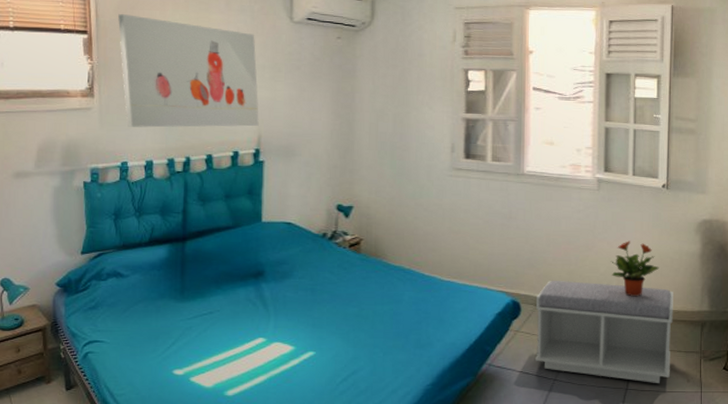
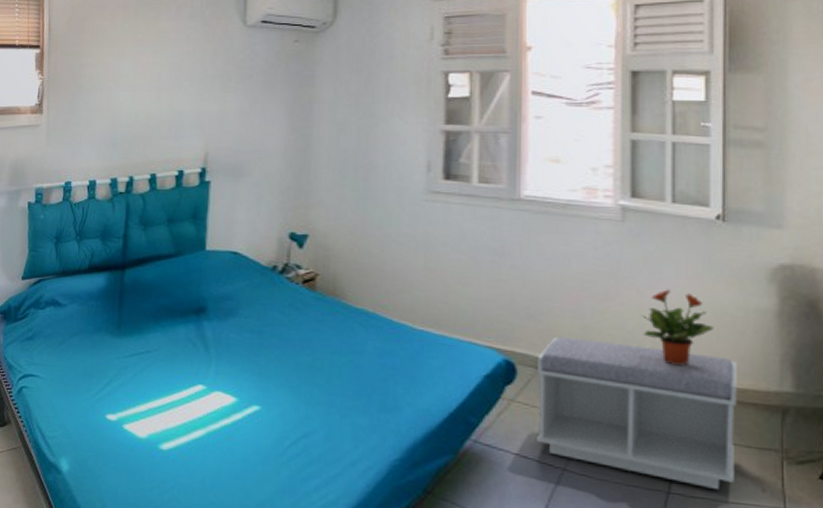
wall art: present [118,14,259,128] -> none [69,26,207,145]

